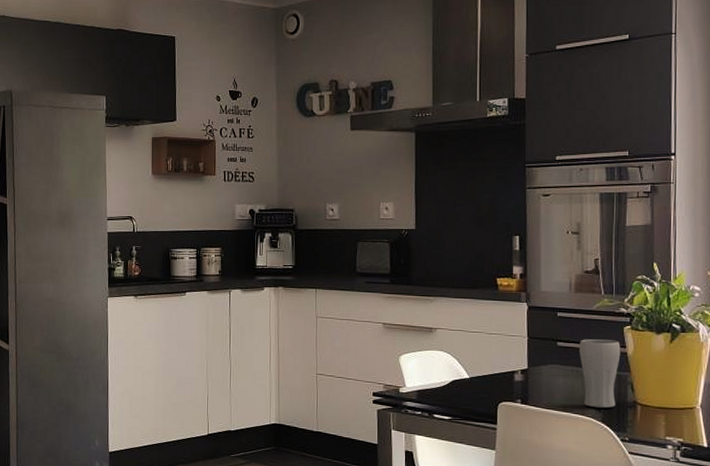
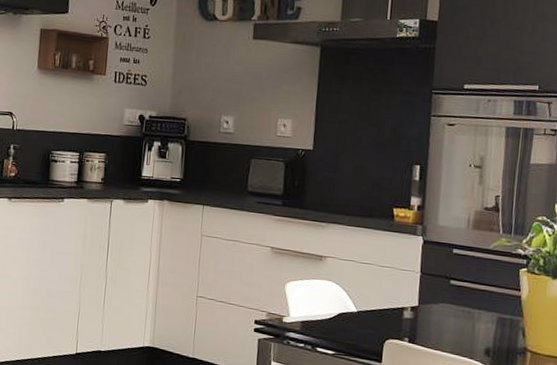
drinking glass: present [579,339,621,409] -> none [472,279,515,354]

